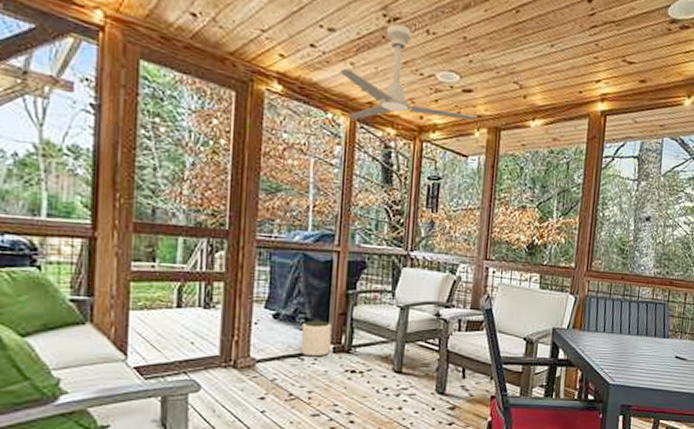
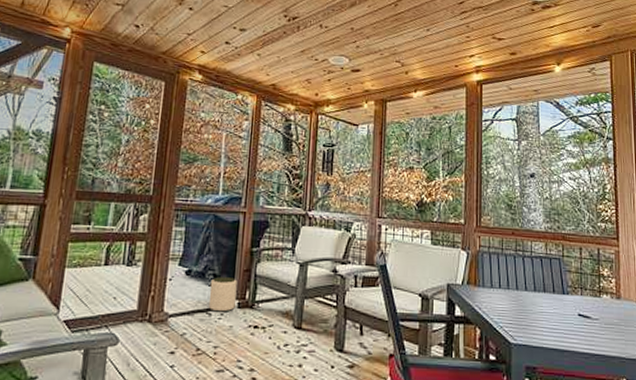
ceiling fan: present [340,23,477,120] -> none [249,22,365,99]

